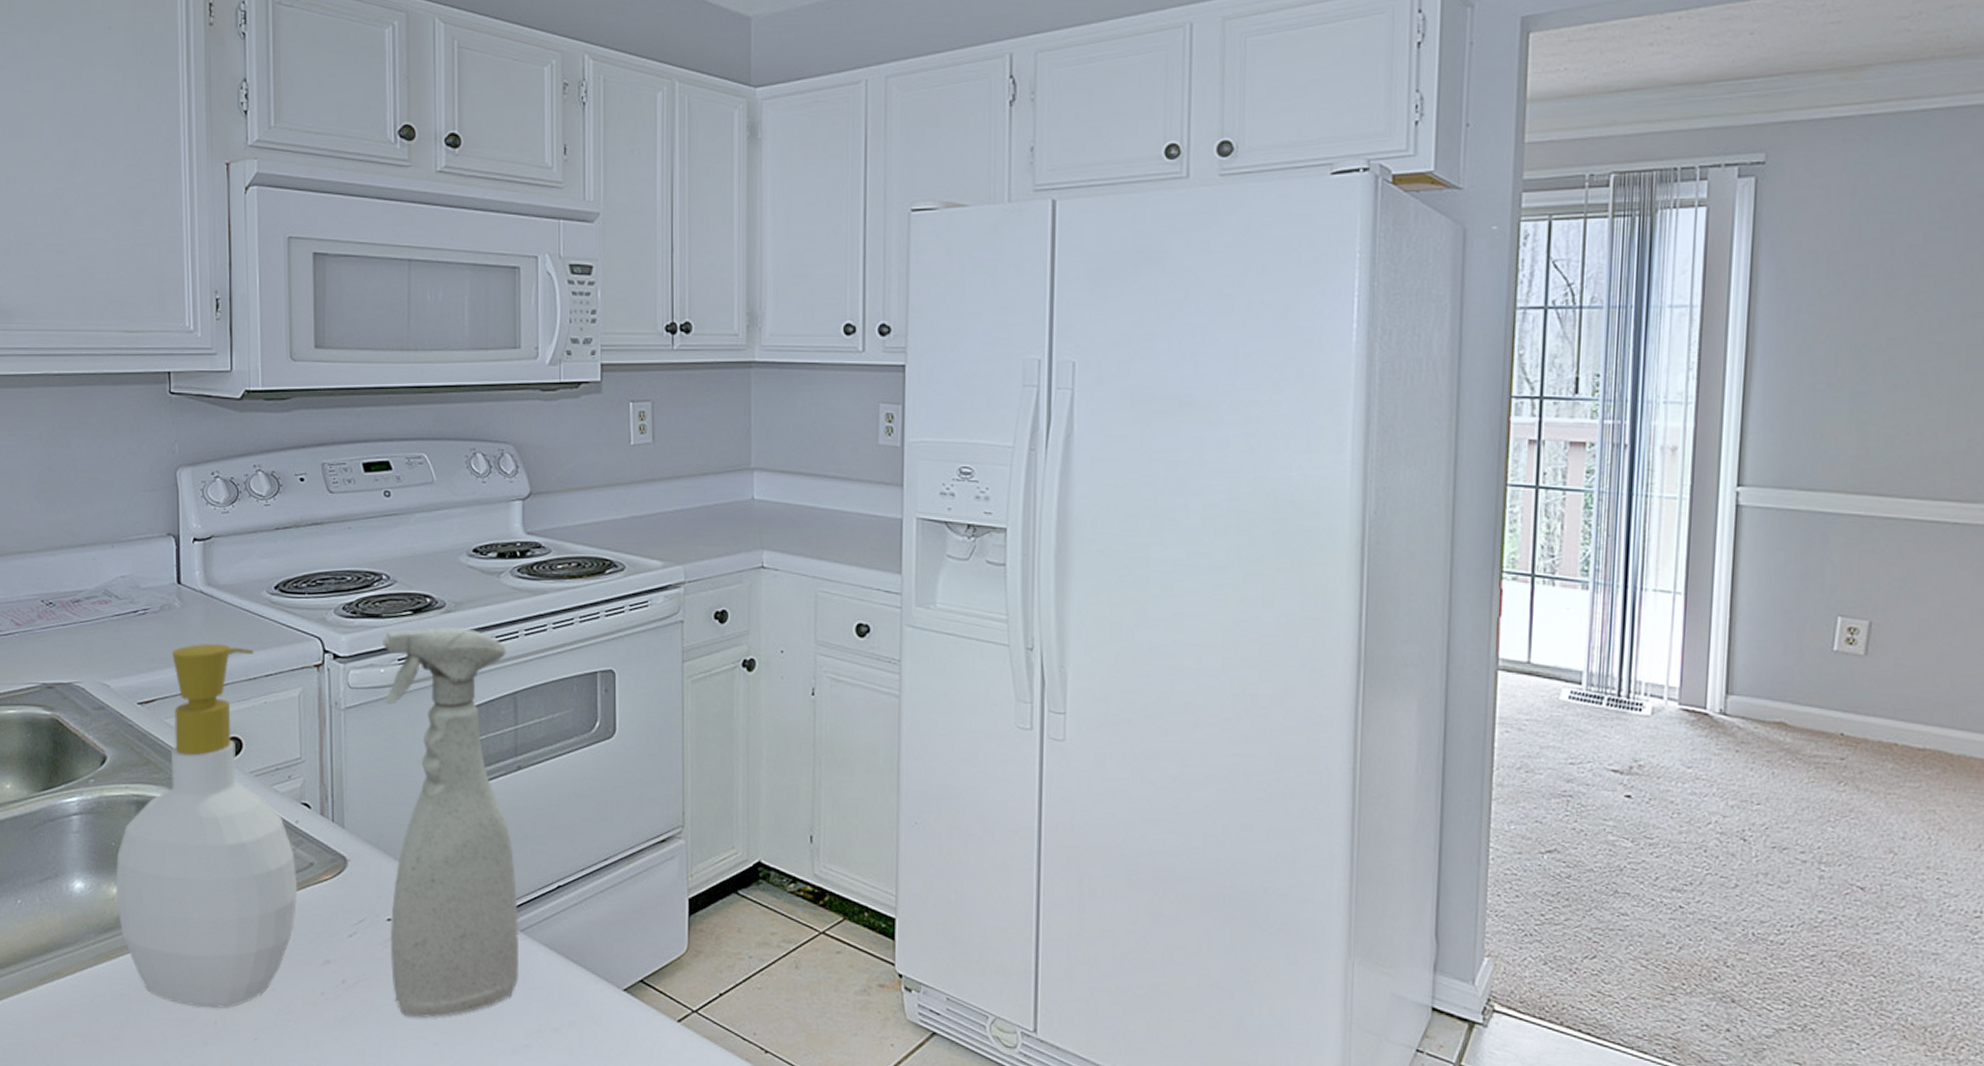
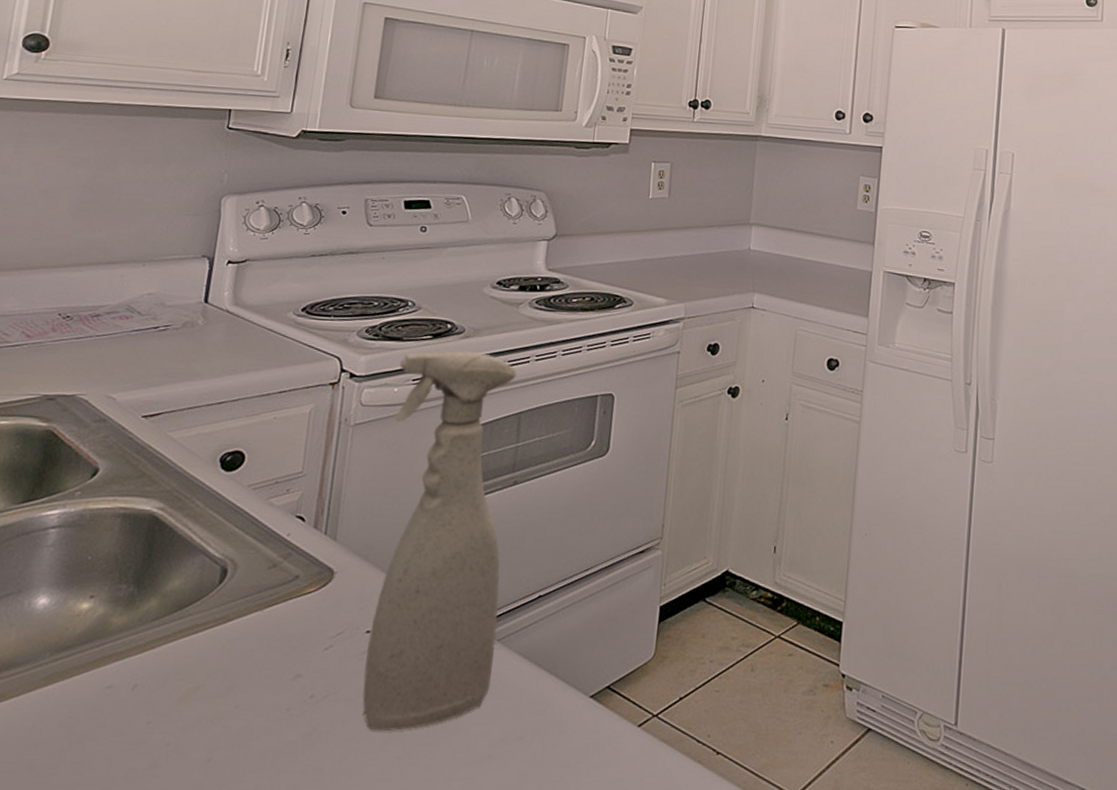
soap bottle: present [115,643,298,1009] -> none [81,360,281,729]

